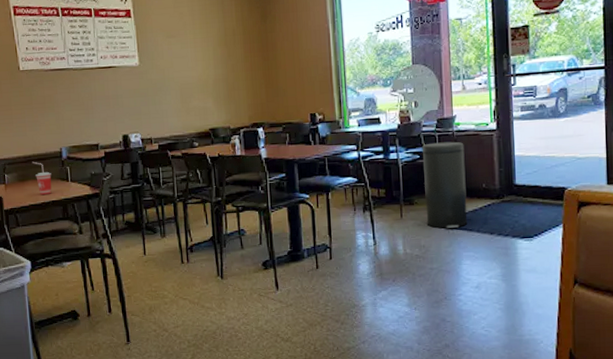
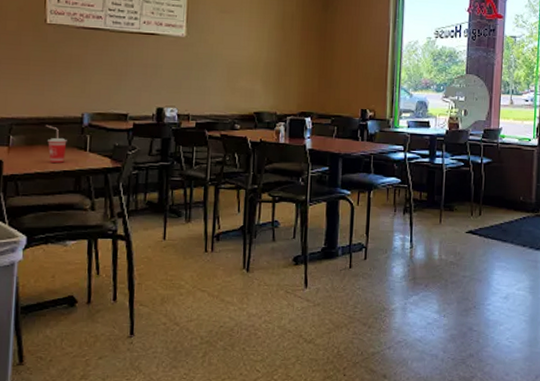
pedal bin: present [422,141,468,229] -> none [464,152,507,238]

